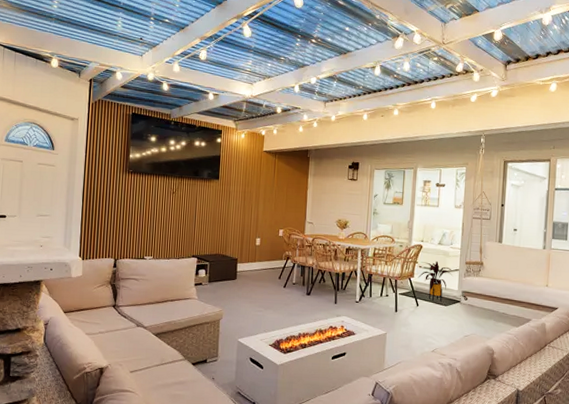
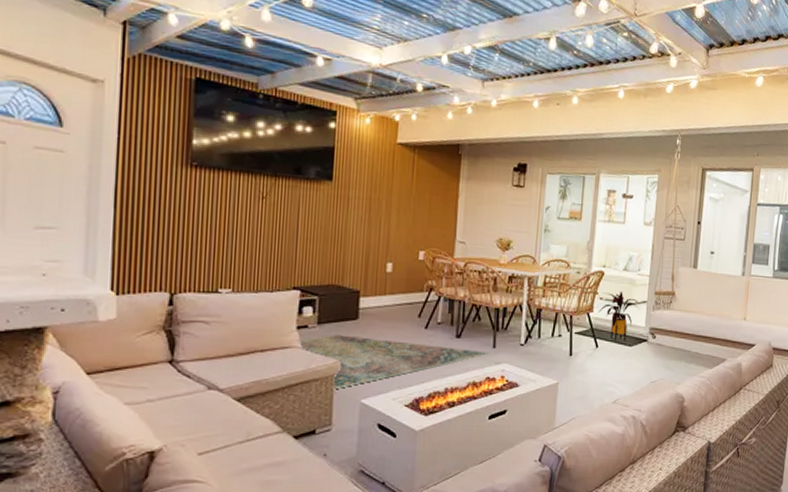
rug: none [194,290,333,331] -> present [297,334,490,390]

